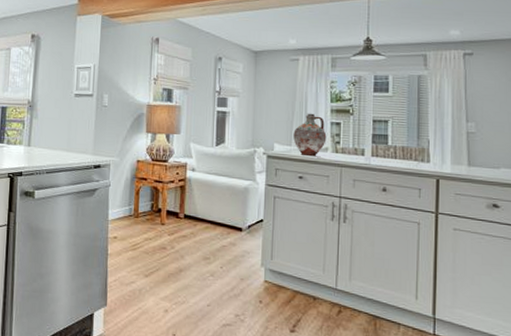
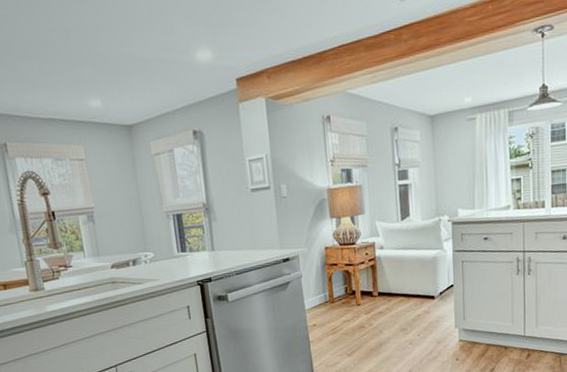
ceramic jug: present [293,113,327,157] -> none [476,173,508,218]

